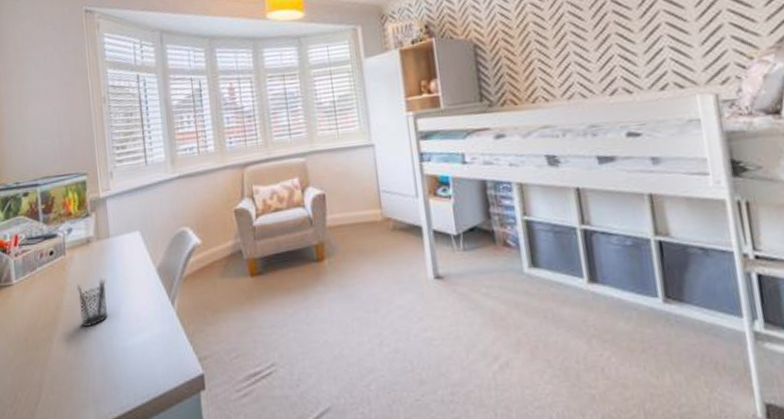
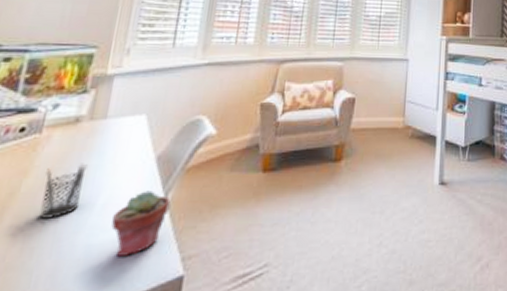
potted succulent: none [135,299,178,357] -> present [111,190,171,256]

